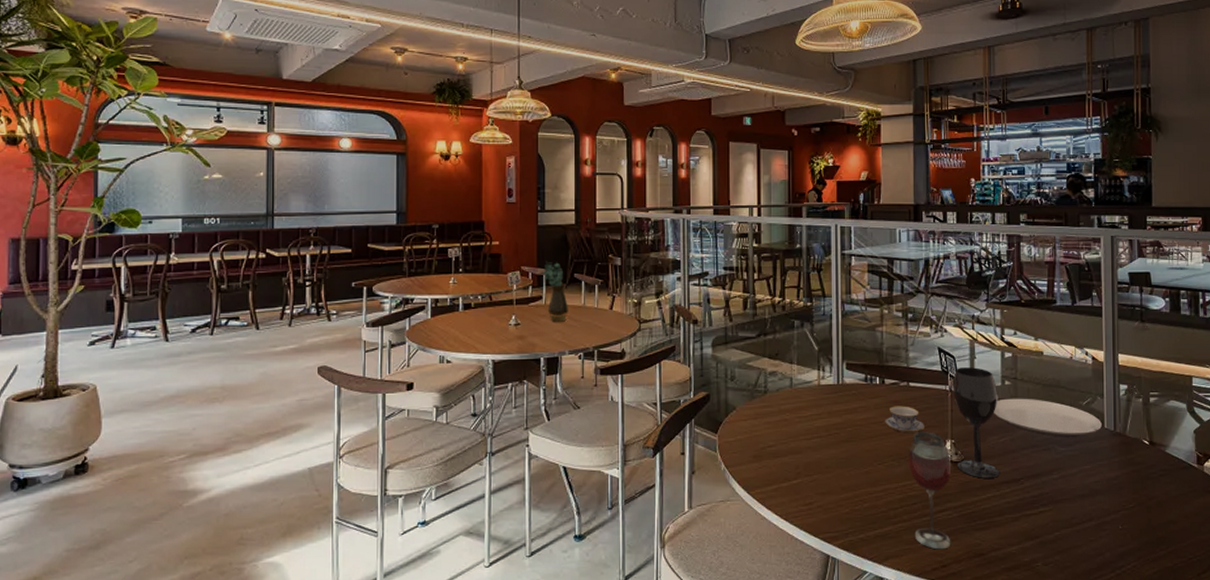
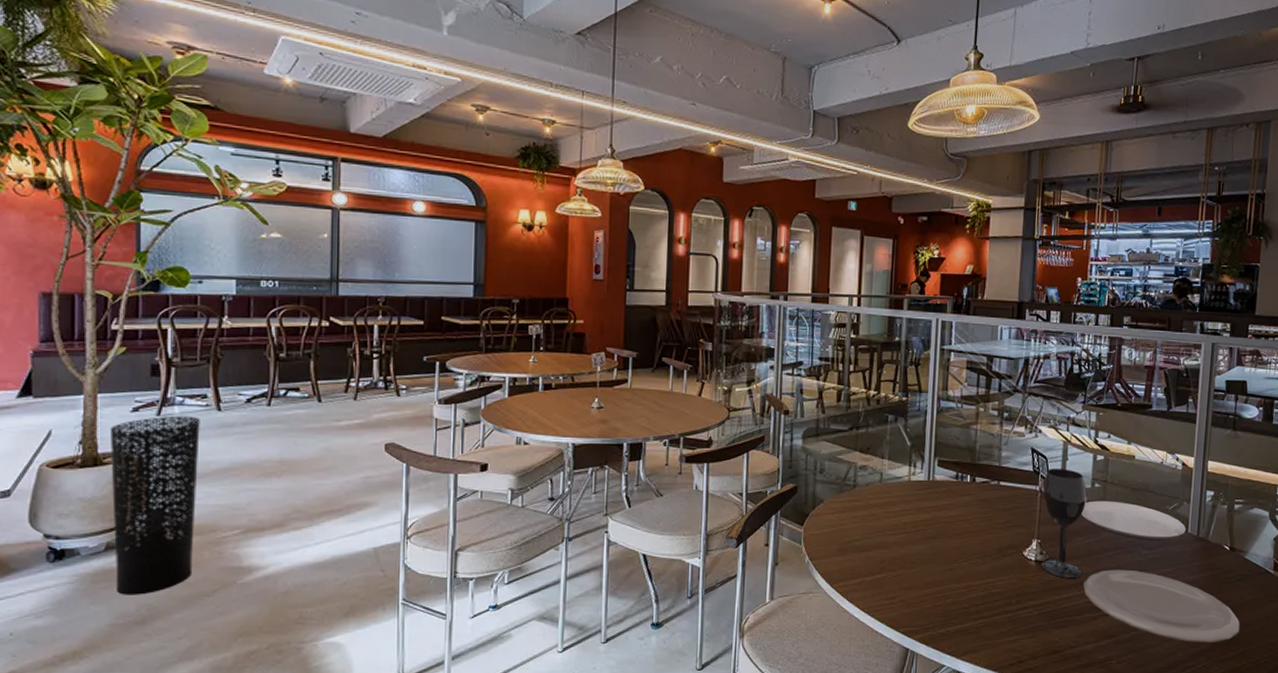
umbrella stand: none [69,347,150,521] -> present [111,415,200,595]
vase: present [543,261,568,322] -> none [630,343,655,407]
teacup: present [885,406,926,434] -> none [973,504,1013,532]
wineglass: present [909,432,952,550] -> none [993,531,1036,646]
plate: none [1001,467,1168,542] -> present [1082,569,1241,644]

